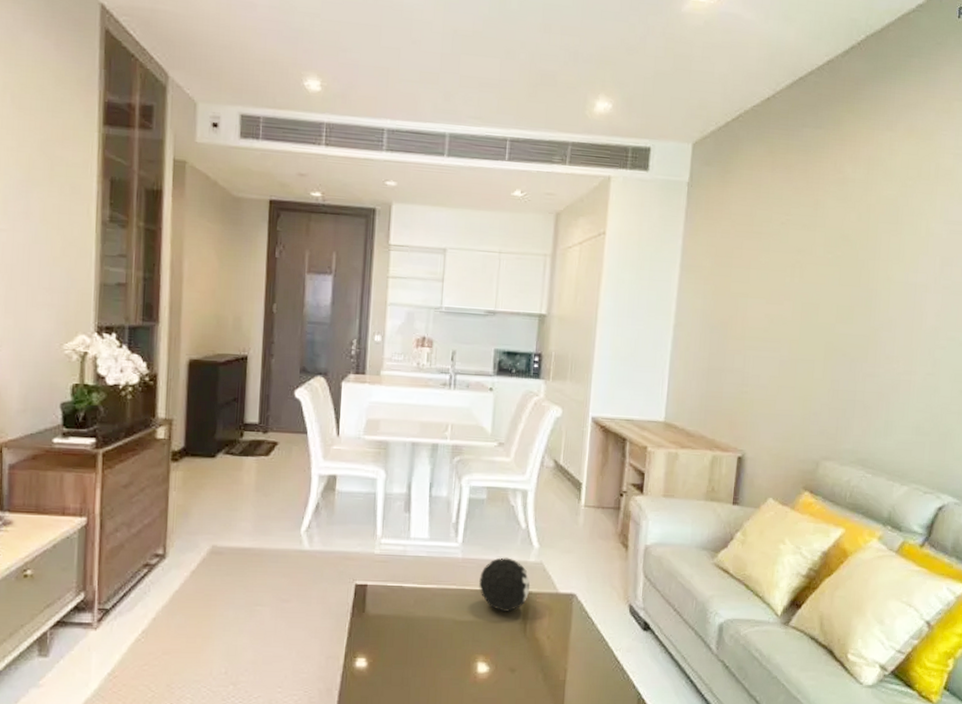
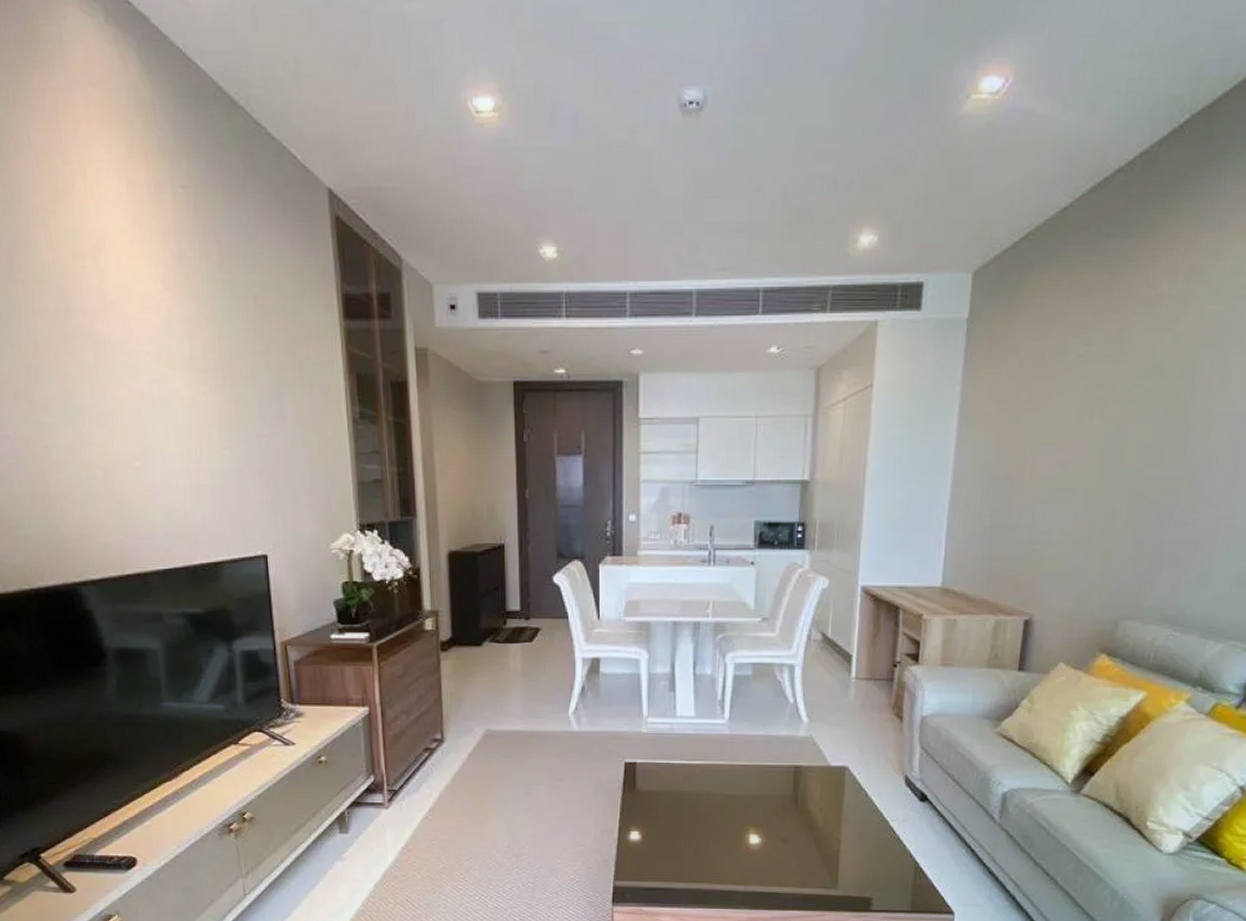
decorative orb: present [479,557,530,612] -> none [748,733,801,785]

